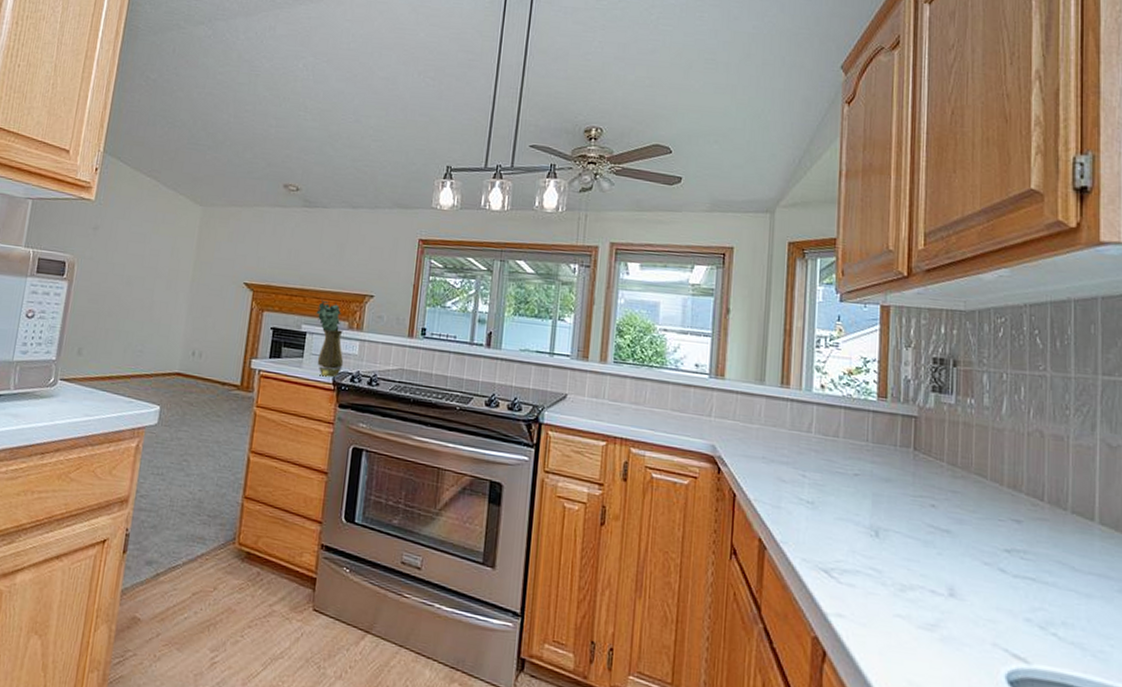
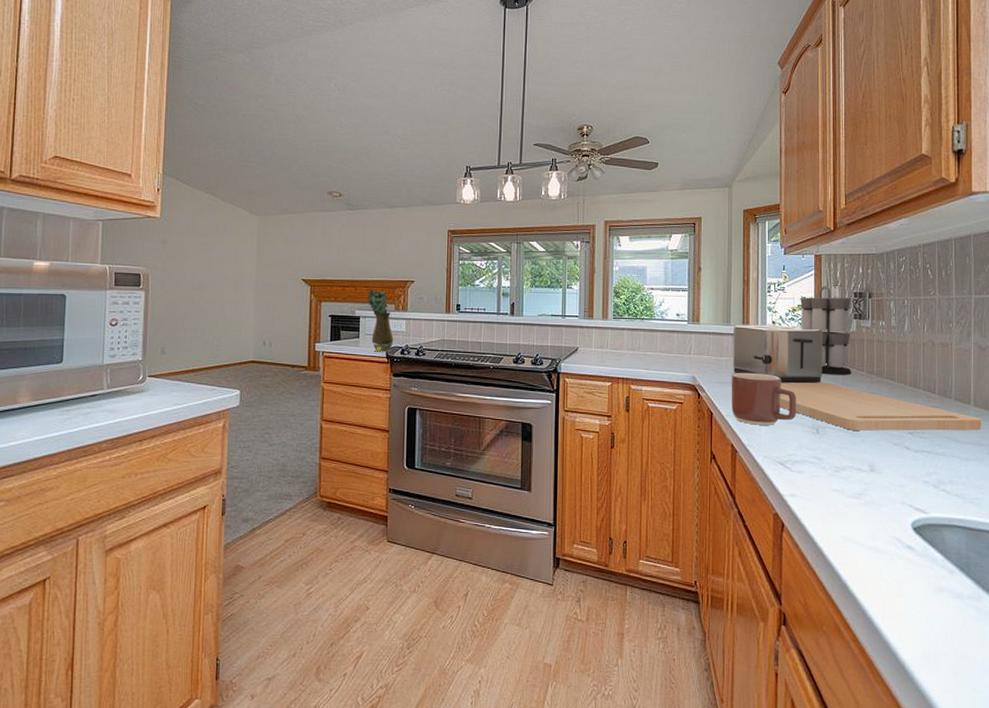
mug: none [761,446,850,519] -> present [731,372,797,425]
toaster: none [765,385,890,471] -> present [732,324,824,384]
cutting board: none [827,464,1110,558] -> present [780,382,981,431]
spice rack: none [859,345,929,464] -> present [800,286,852,375]

